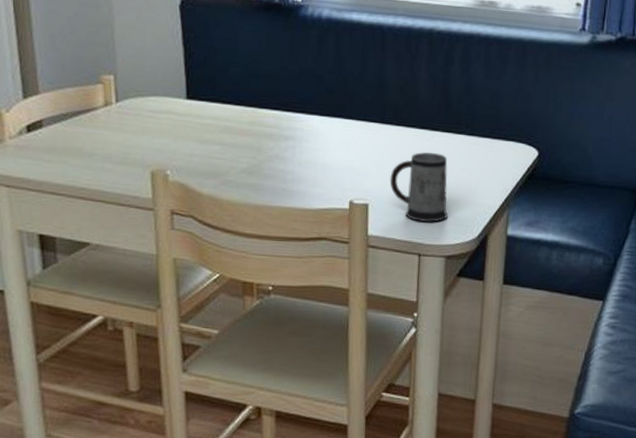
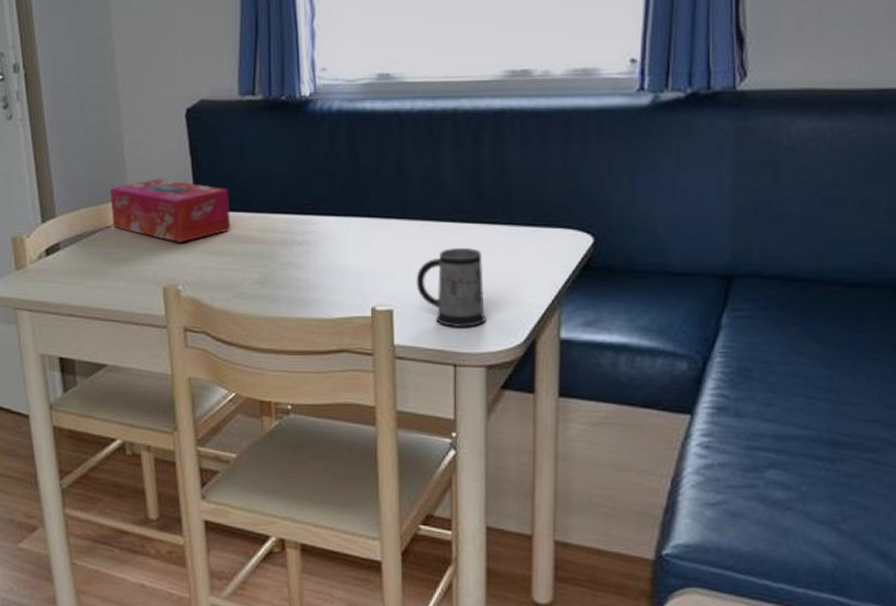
tissue box: none [98,65,221,130] -> present [109,179,231,243]

